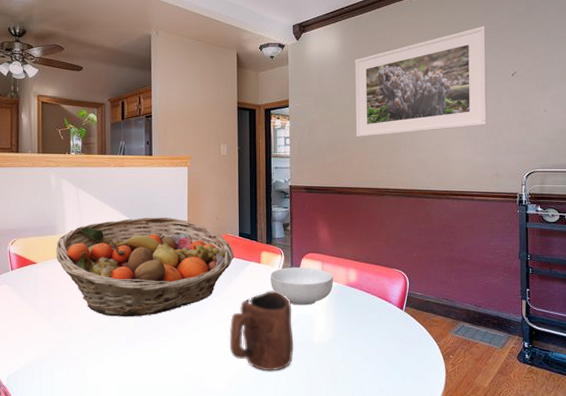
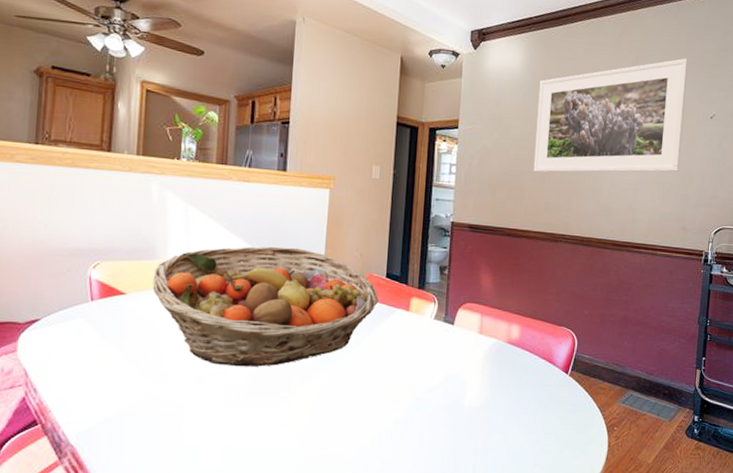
mug: present [229,291,294,371] -> none [364,344,442,438]
cereal bowl: present [271,267,334,305] -> none [419,318,494,363]

